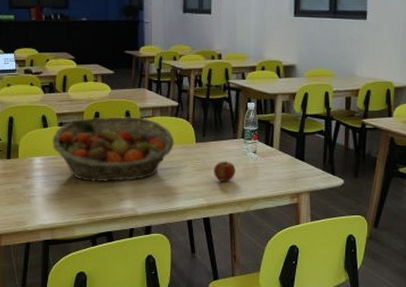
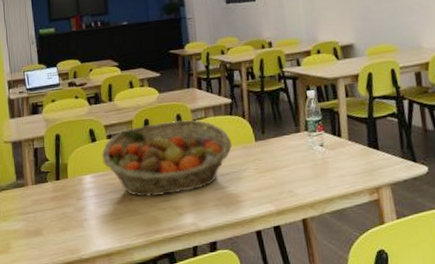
apple: present [214,161,236,181] -> none [278,158,303,182]

